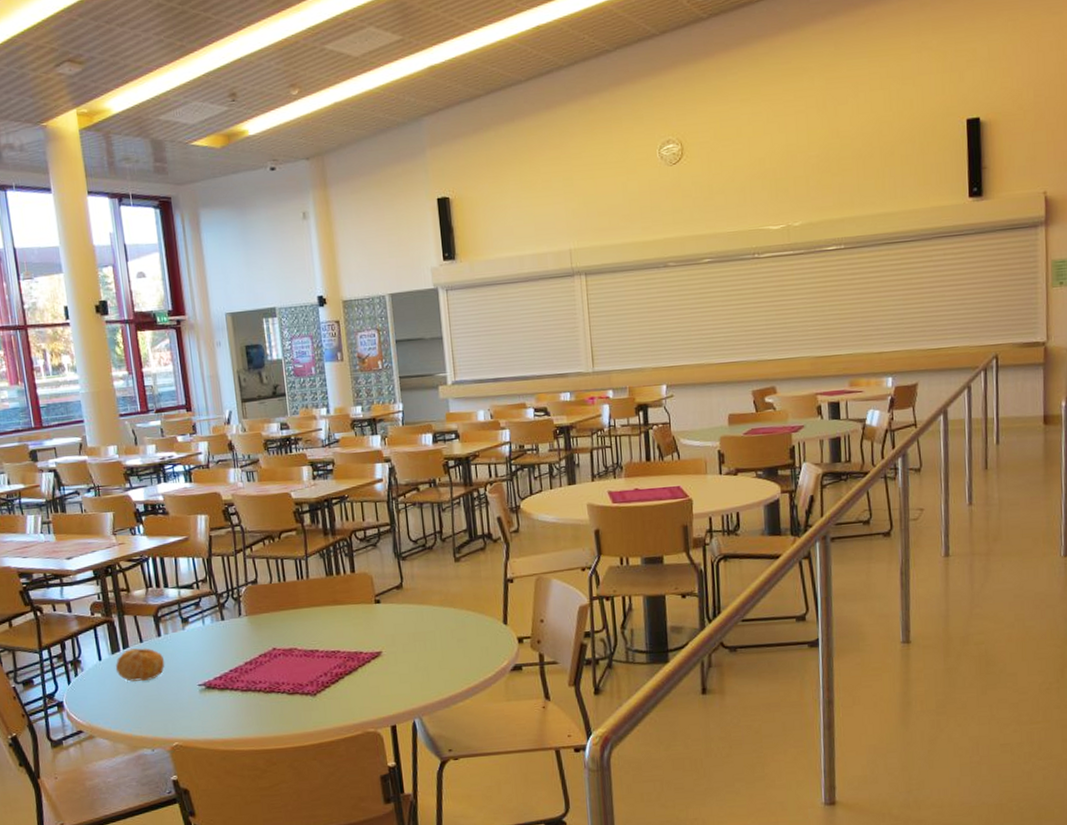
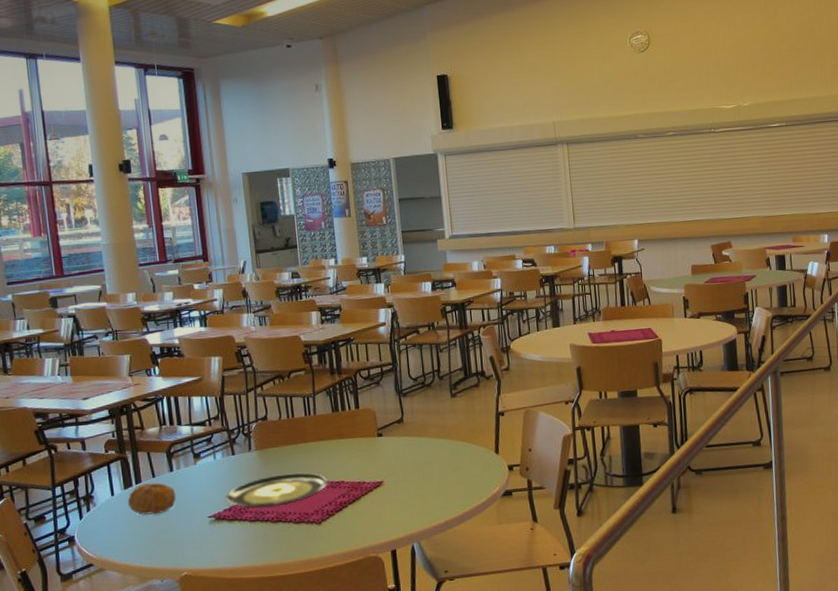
plate: none [215,640,324,678] -> present [224,472,329,509]

